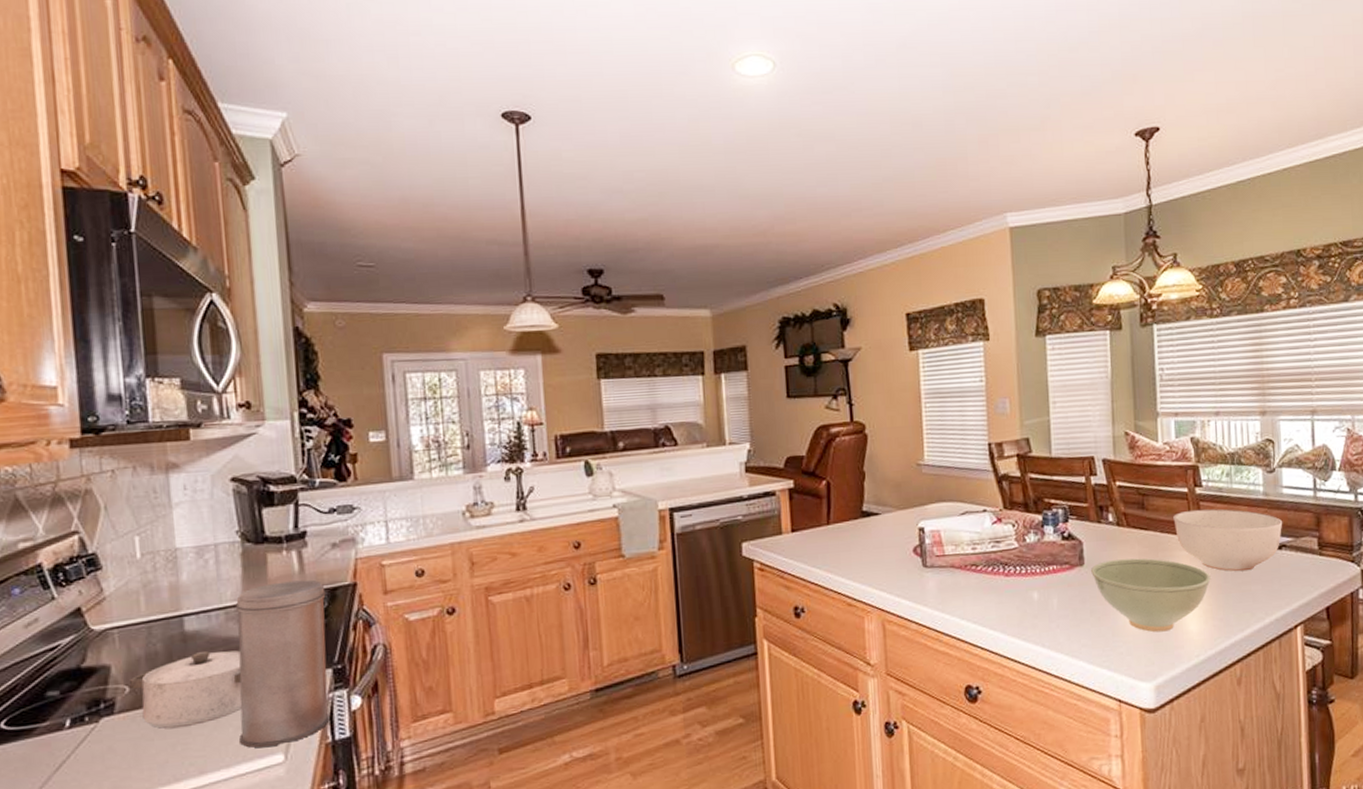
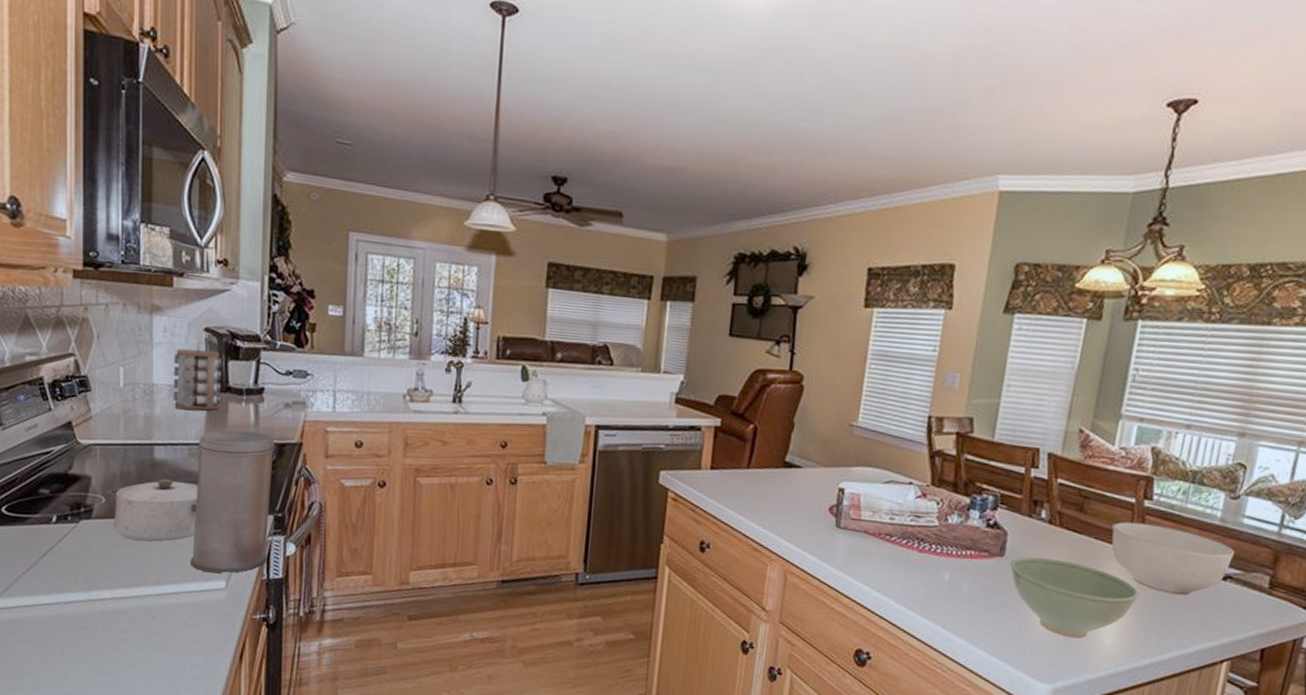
spice rack: none [197,494,257,572] -> present [173,342,221,411]

